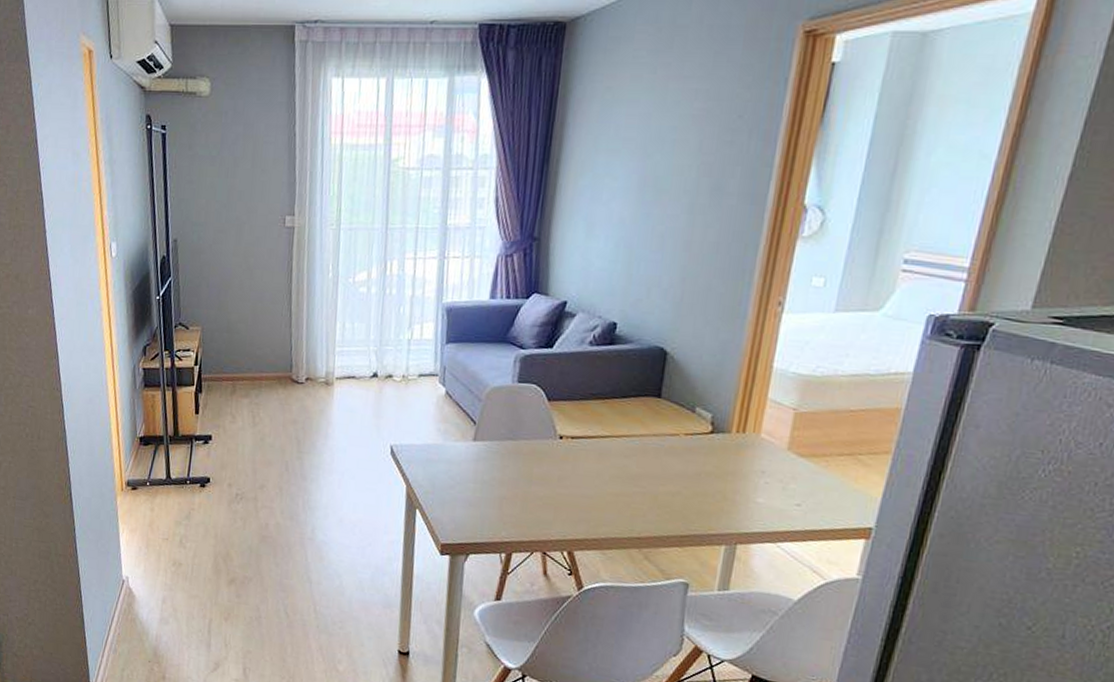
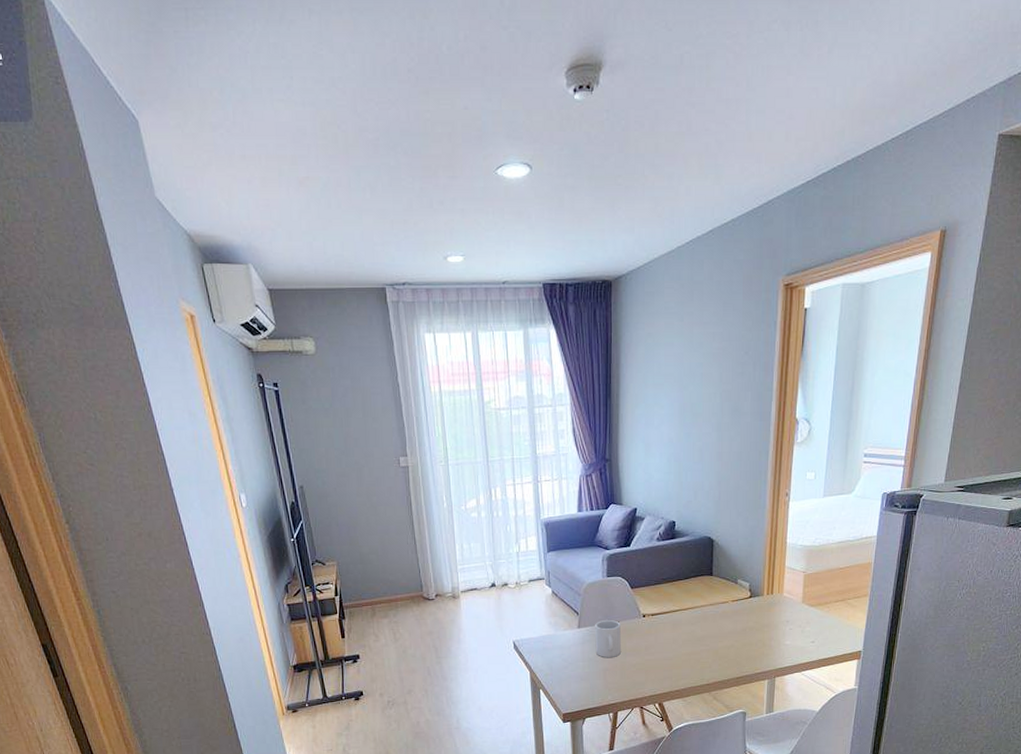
cup: none [492,435,529,485] -> present [595,620,622,658]

